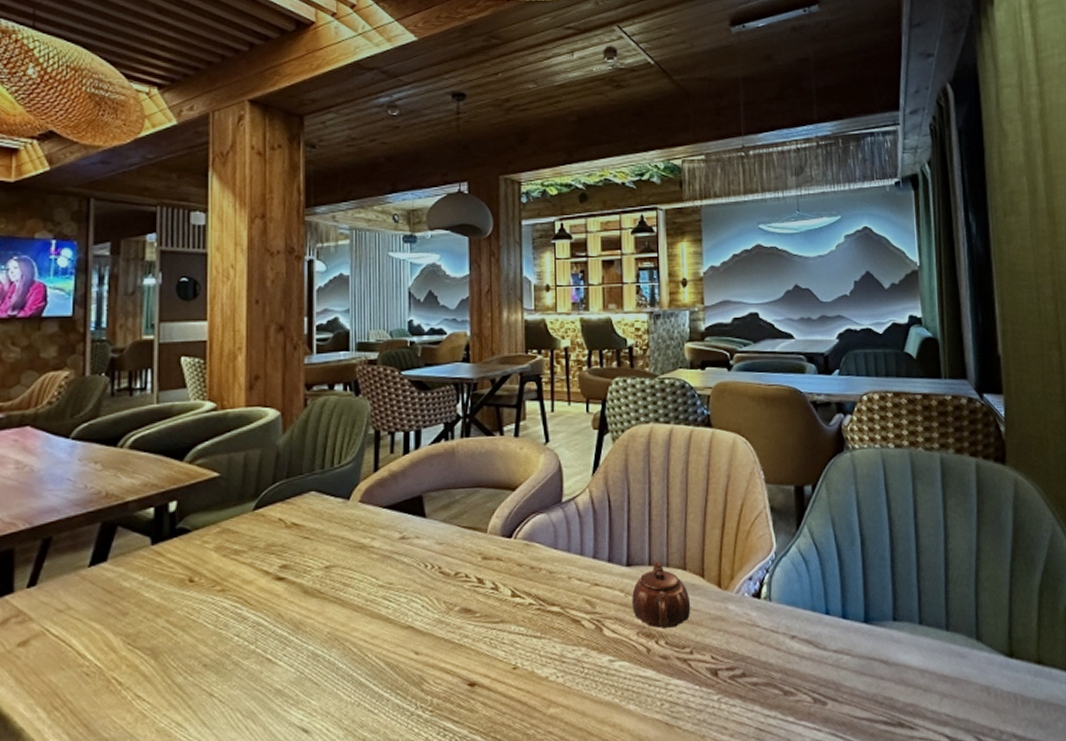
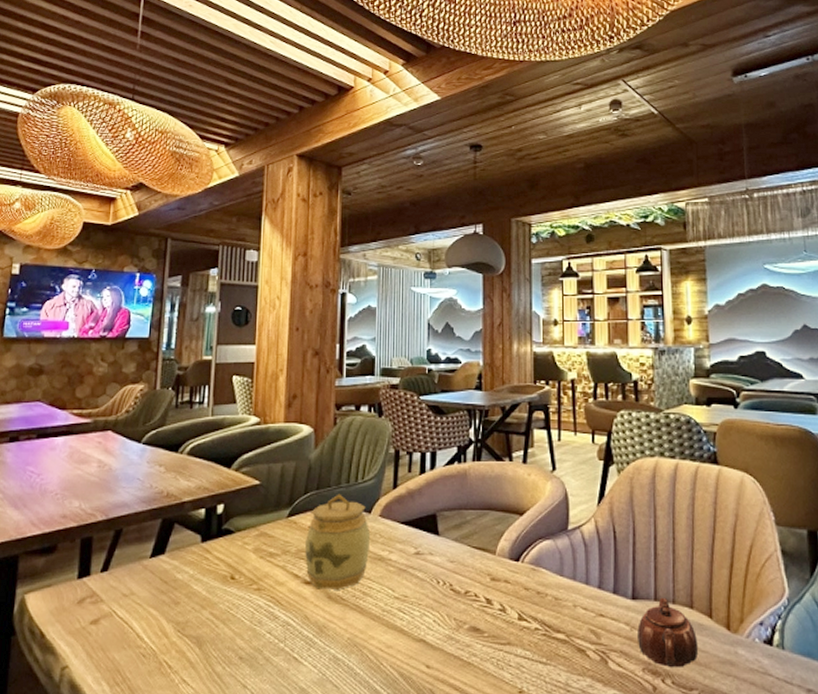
jar: none [276,481,350,585] -> present [305,494,371,590]

